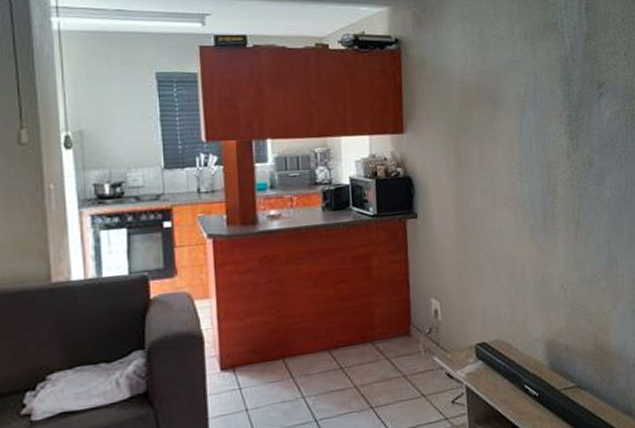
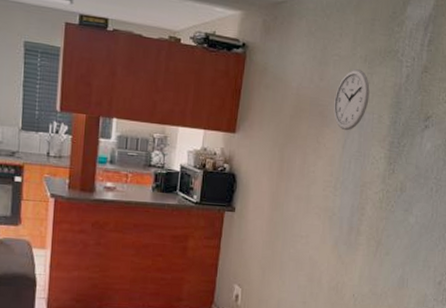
wall clock: none [501,47,538,112] -> present [334,69,370,131]

